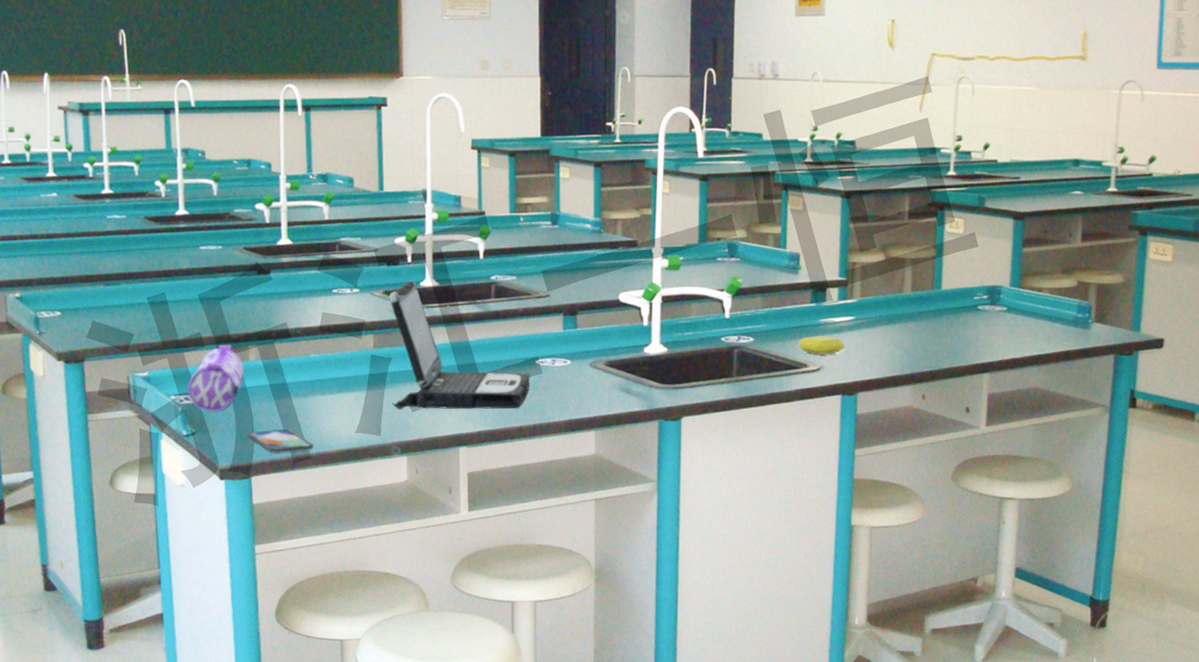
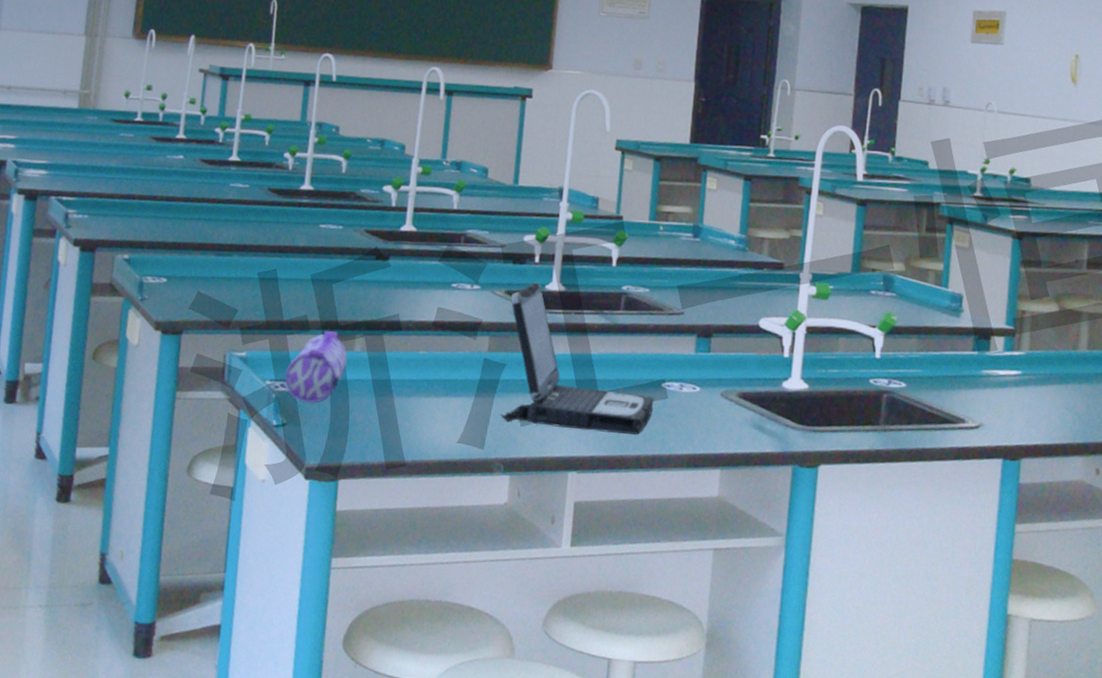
smartphone: present [248,429,313,453] -> none [342,429,410,457]
soap bar: present [798,336,844,355] -> none [956,388,1008,411]

